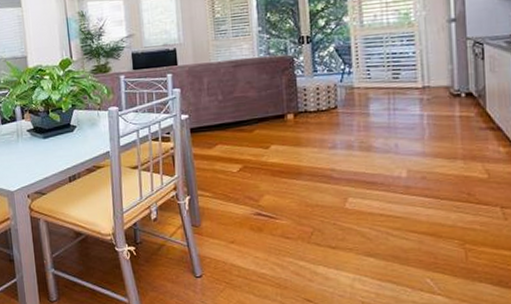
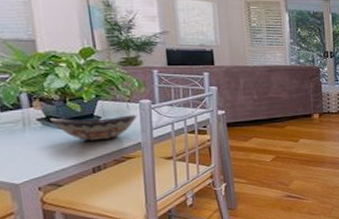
decorative bowl: none [37,122,107,150] -> present [50,114,138,140]

